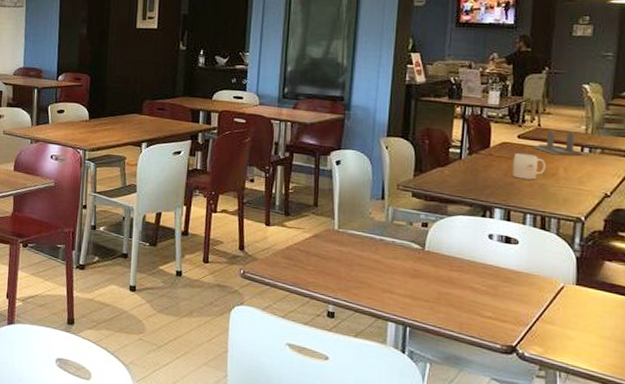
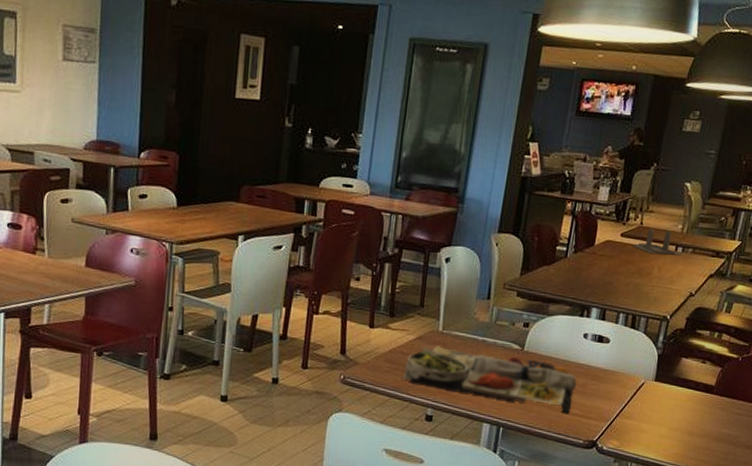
food tray: none [300,244,486,316] -> present [401,346,576,413]
mug: present [513,153,547,180] -> none [612,251,643,279]

